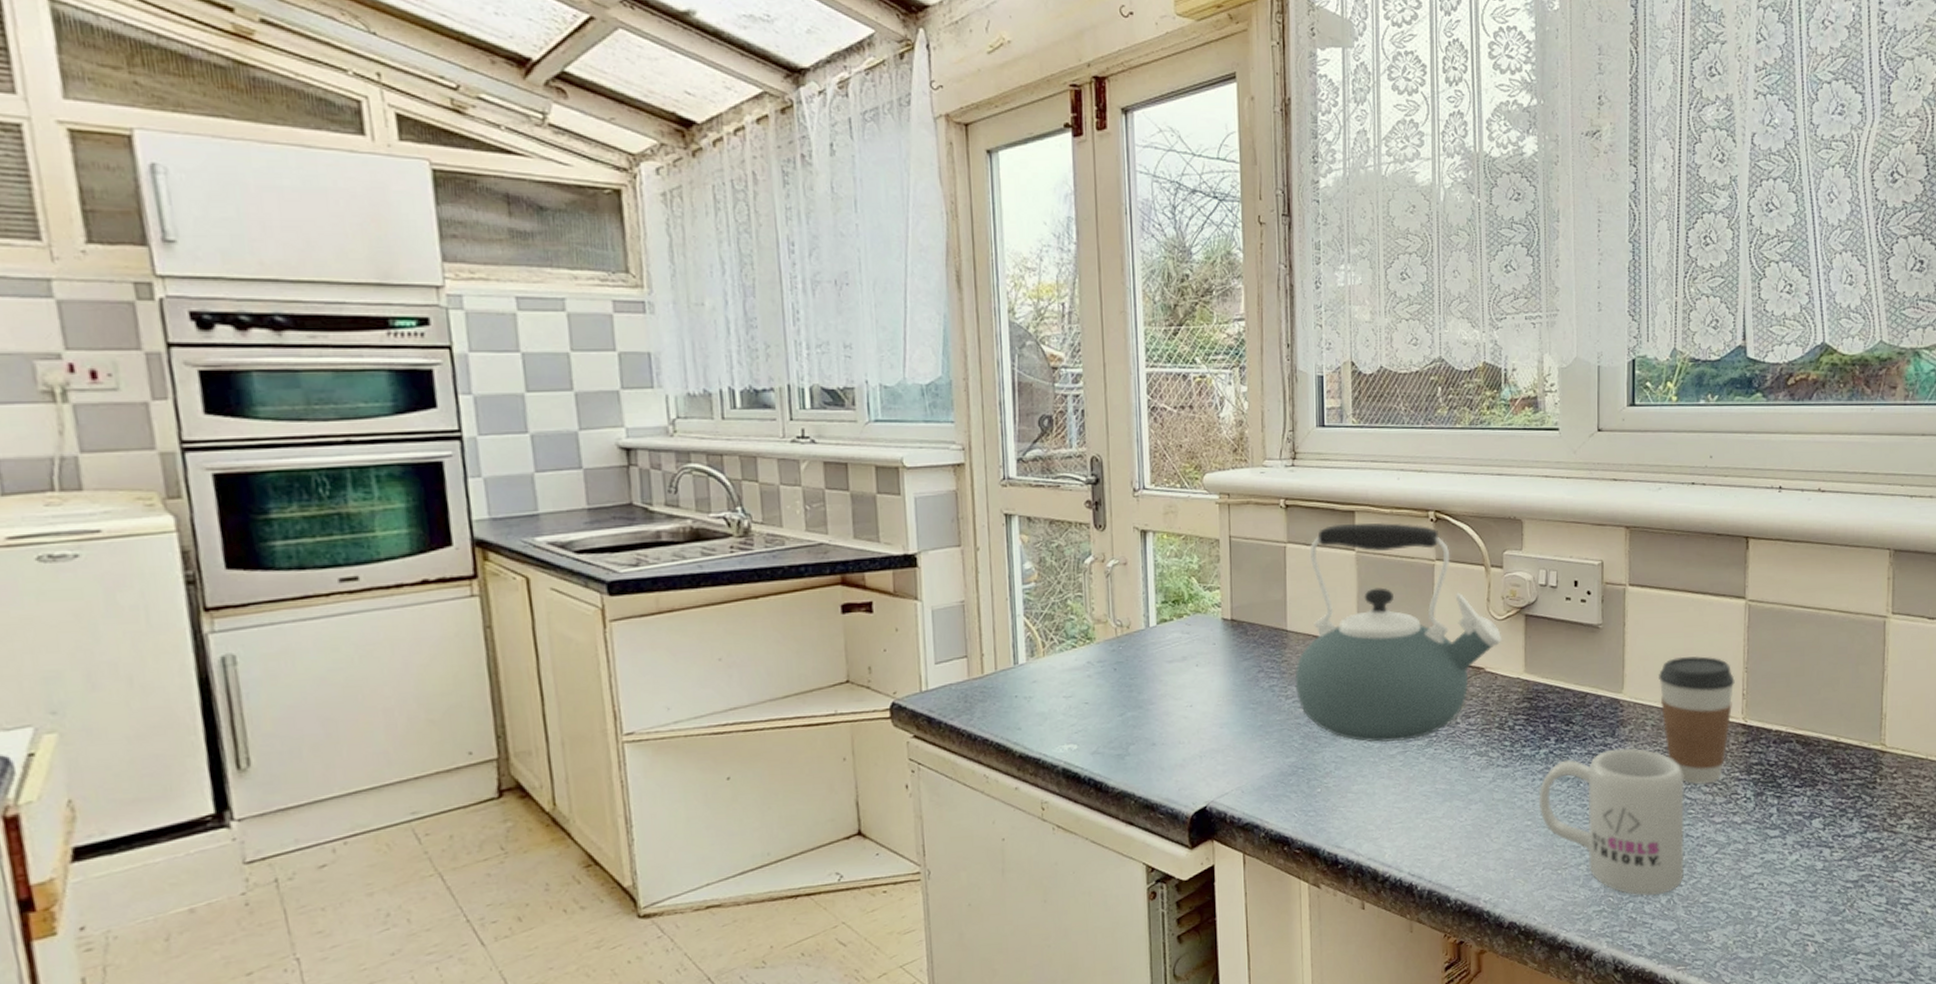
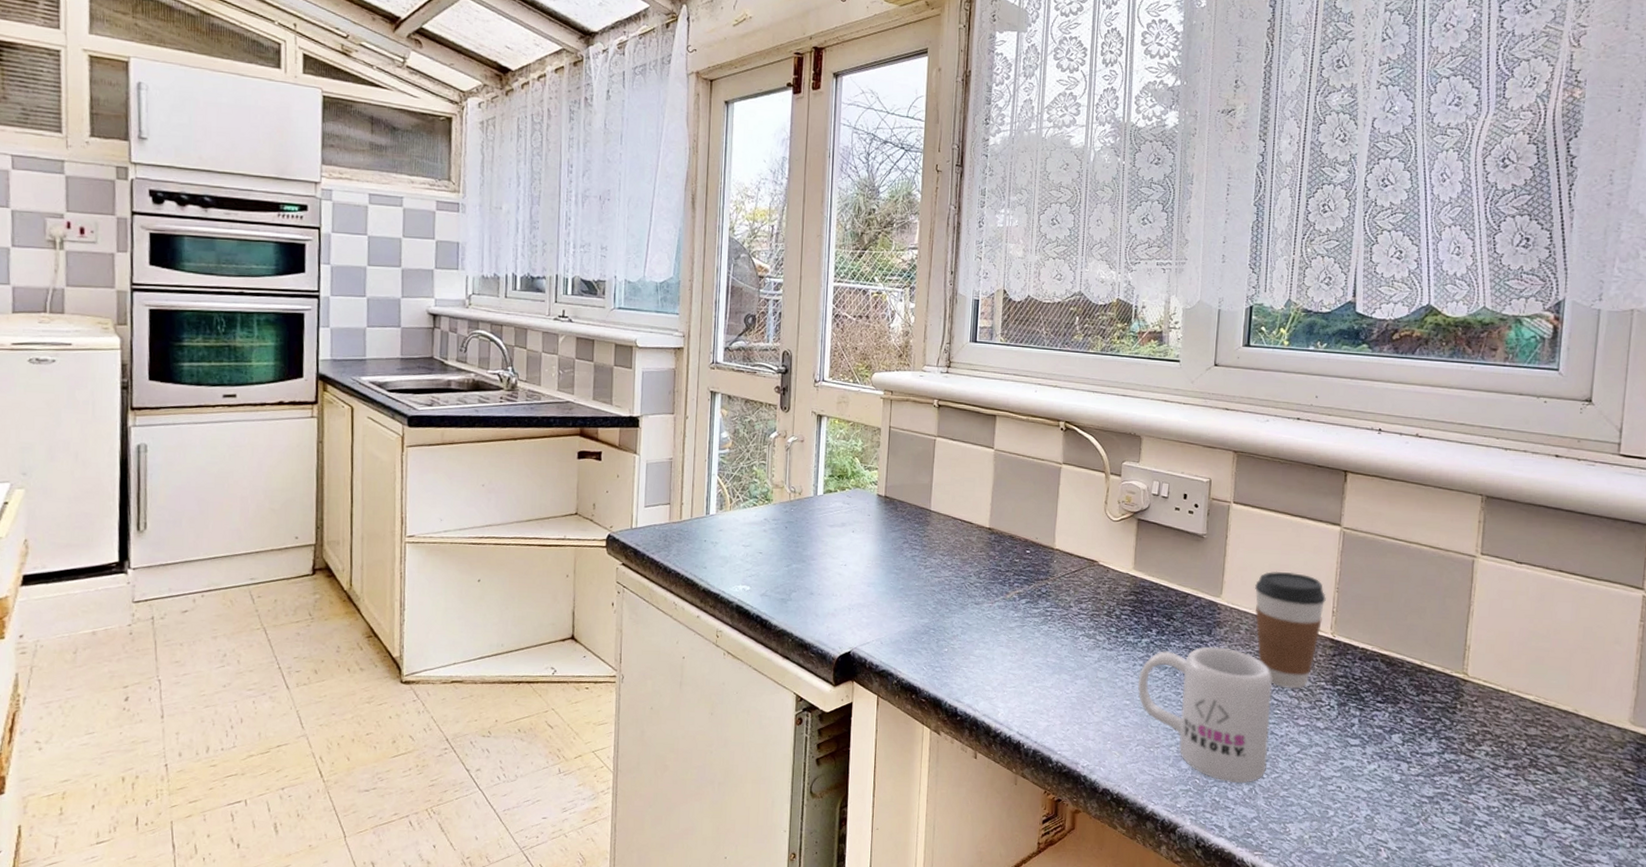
kettle: present [1294,522,1502,743] -> none [933,424,1116,616]

